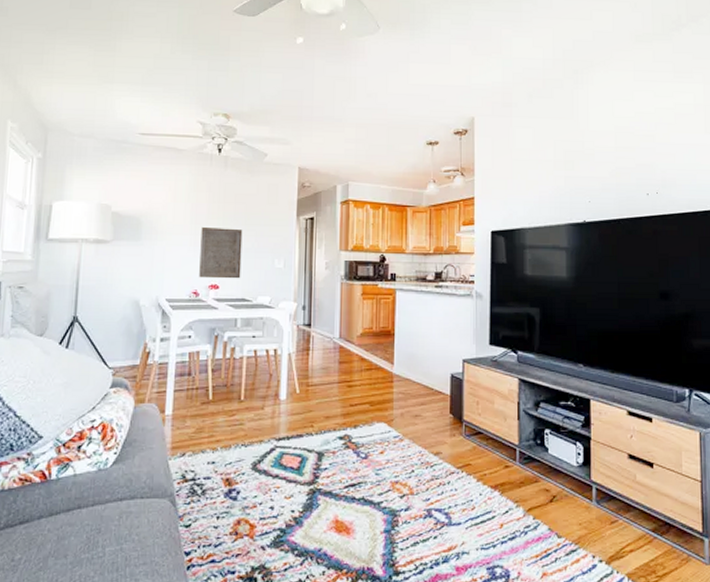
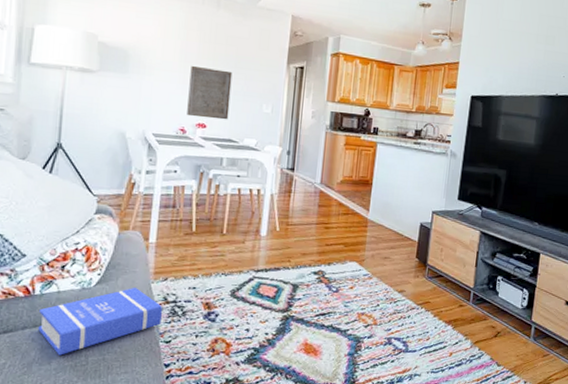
book: none [54,466,181,547] -> present [38,288,162,356]

